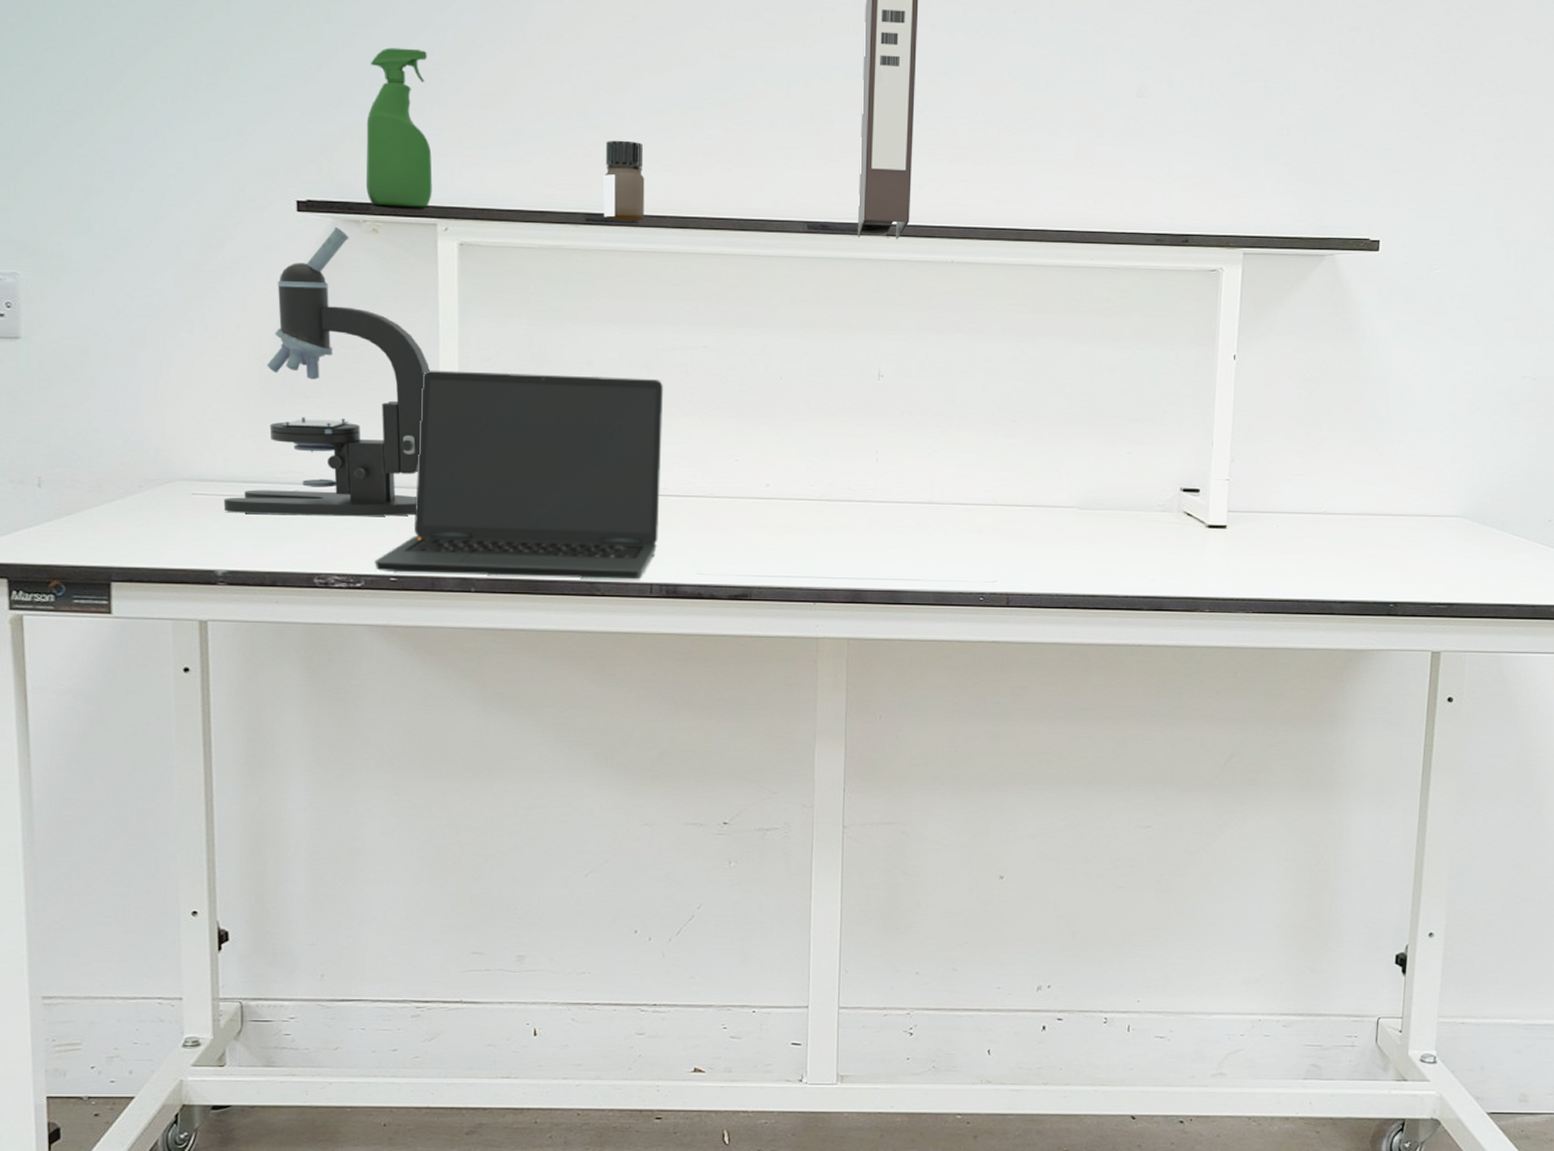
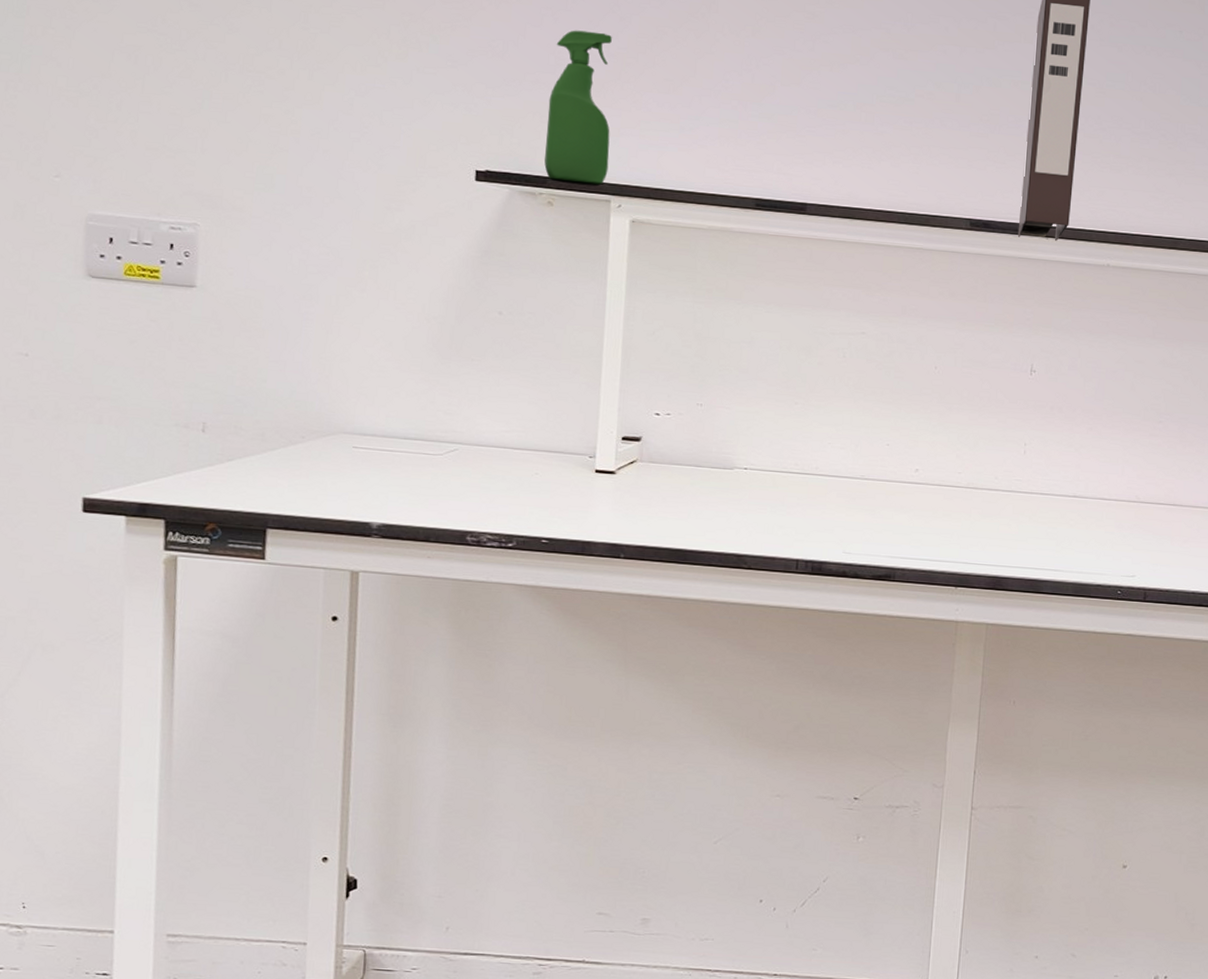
microscope: present [223,226,430,517] -> none [383,197,594,480]
laptop: present [375,370,663,580] -> none [527,340,821,555]
bottle: present [603,140,645,221] -> none [773,130,815,209]

